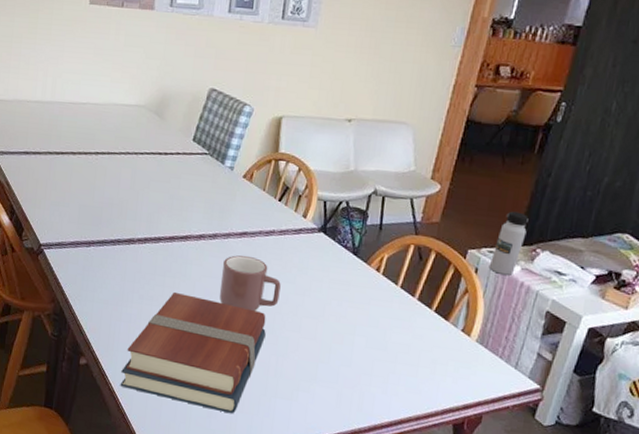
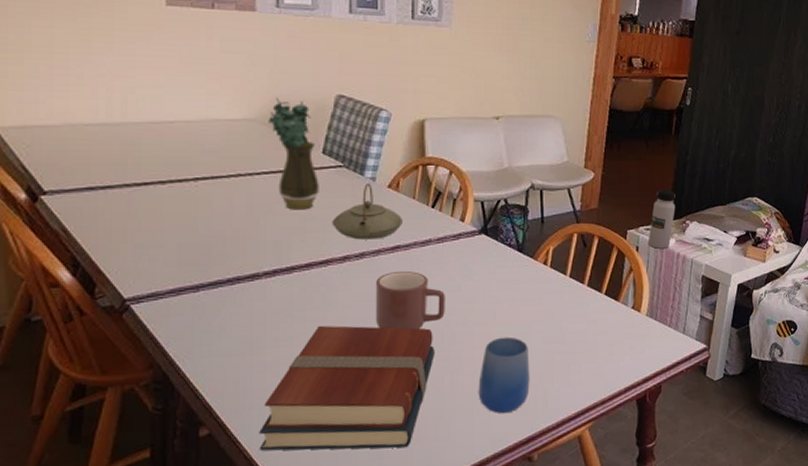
vase: none [154,87,188,189] -> present [268,97,319,210]
teapot: none [194,171,252,224] -> present [332,183,403,240]
cup: none [299,333,351,406] -> present [478,336,530,413]

